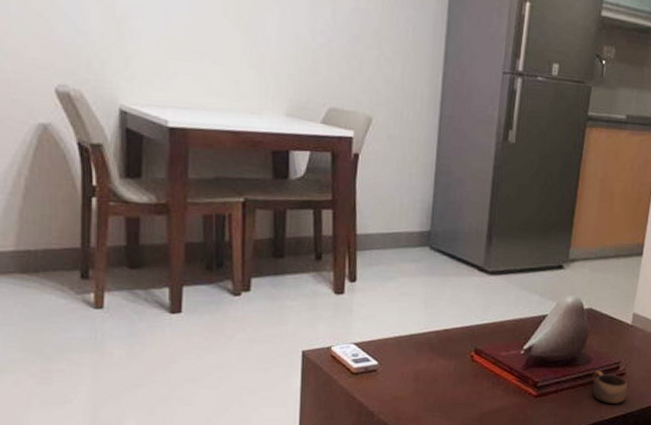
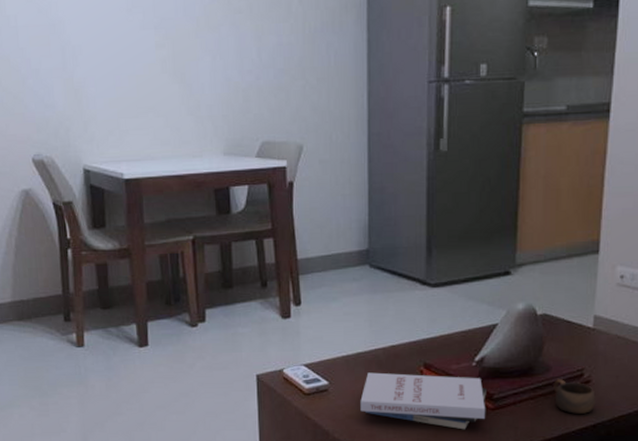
books: none [408,355,532,415] -> present [360,372,486,430]

